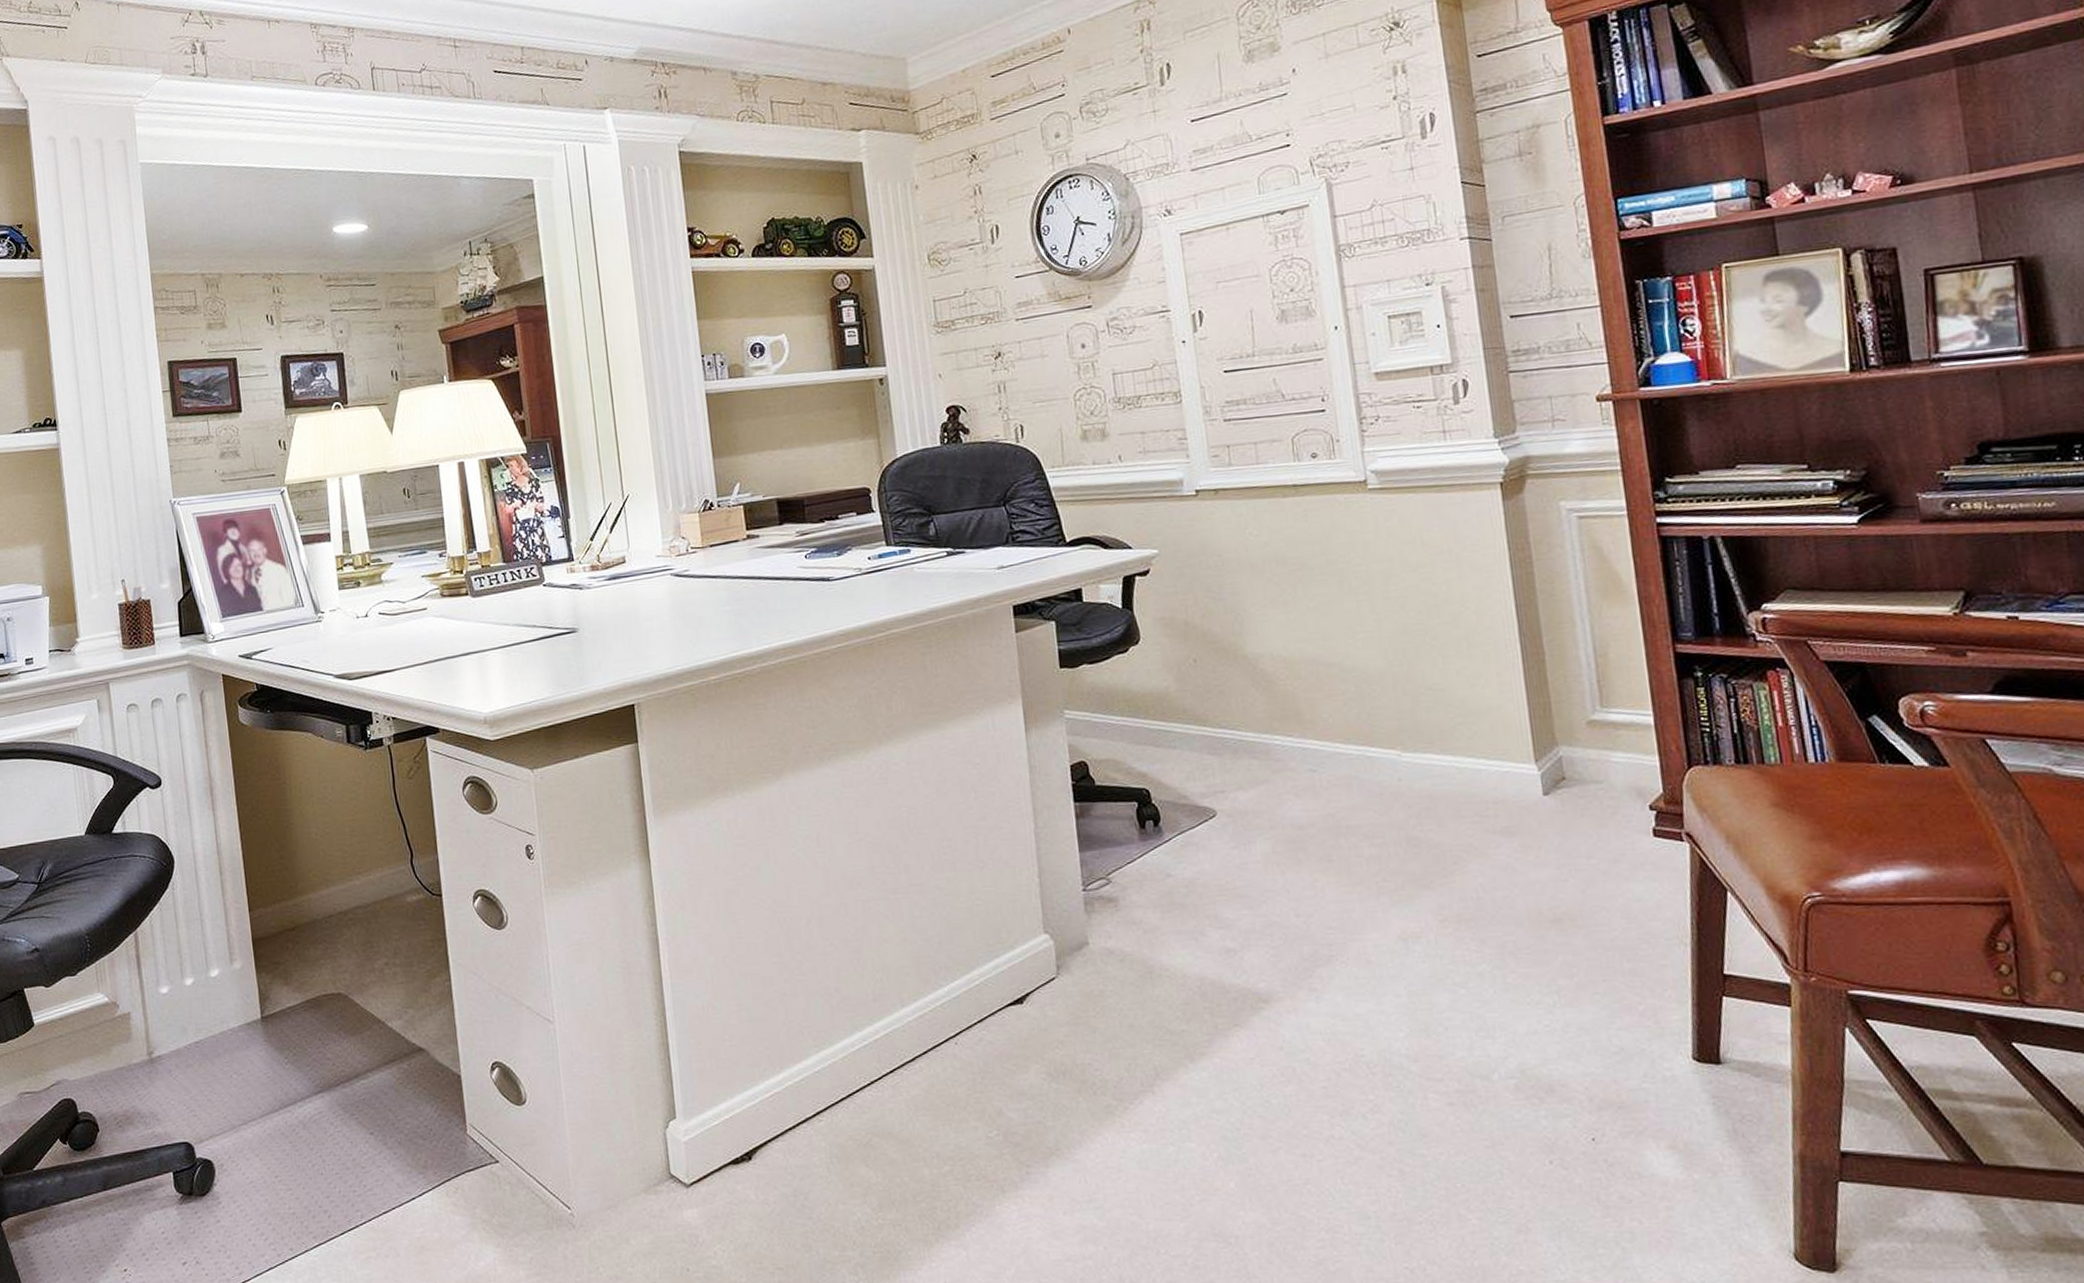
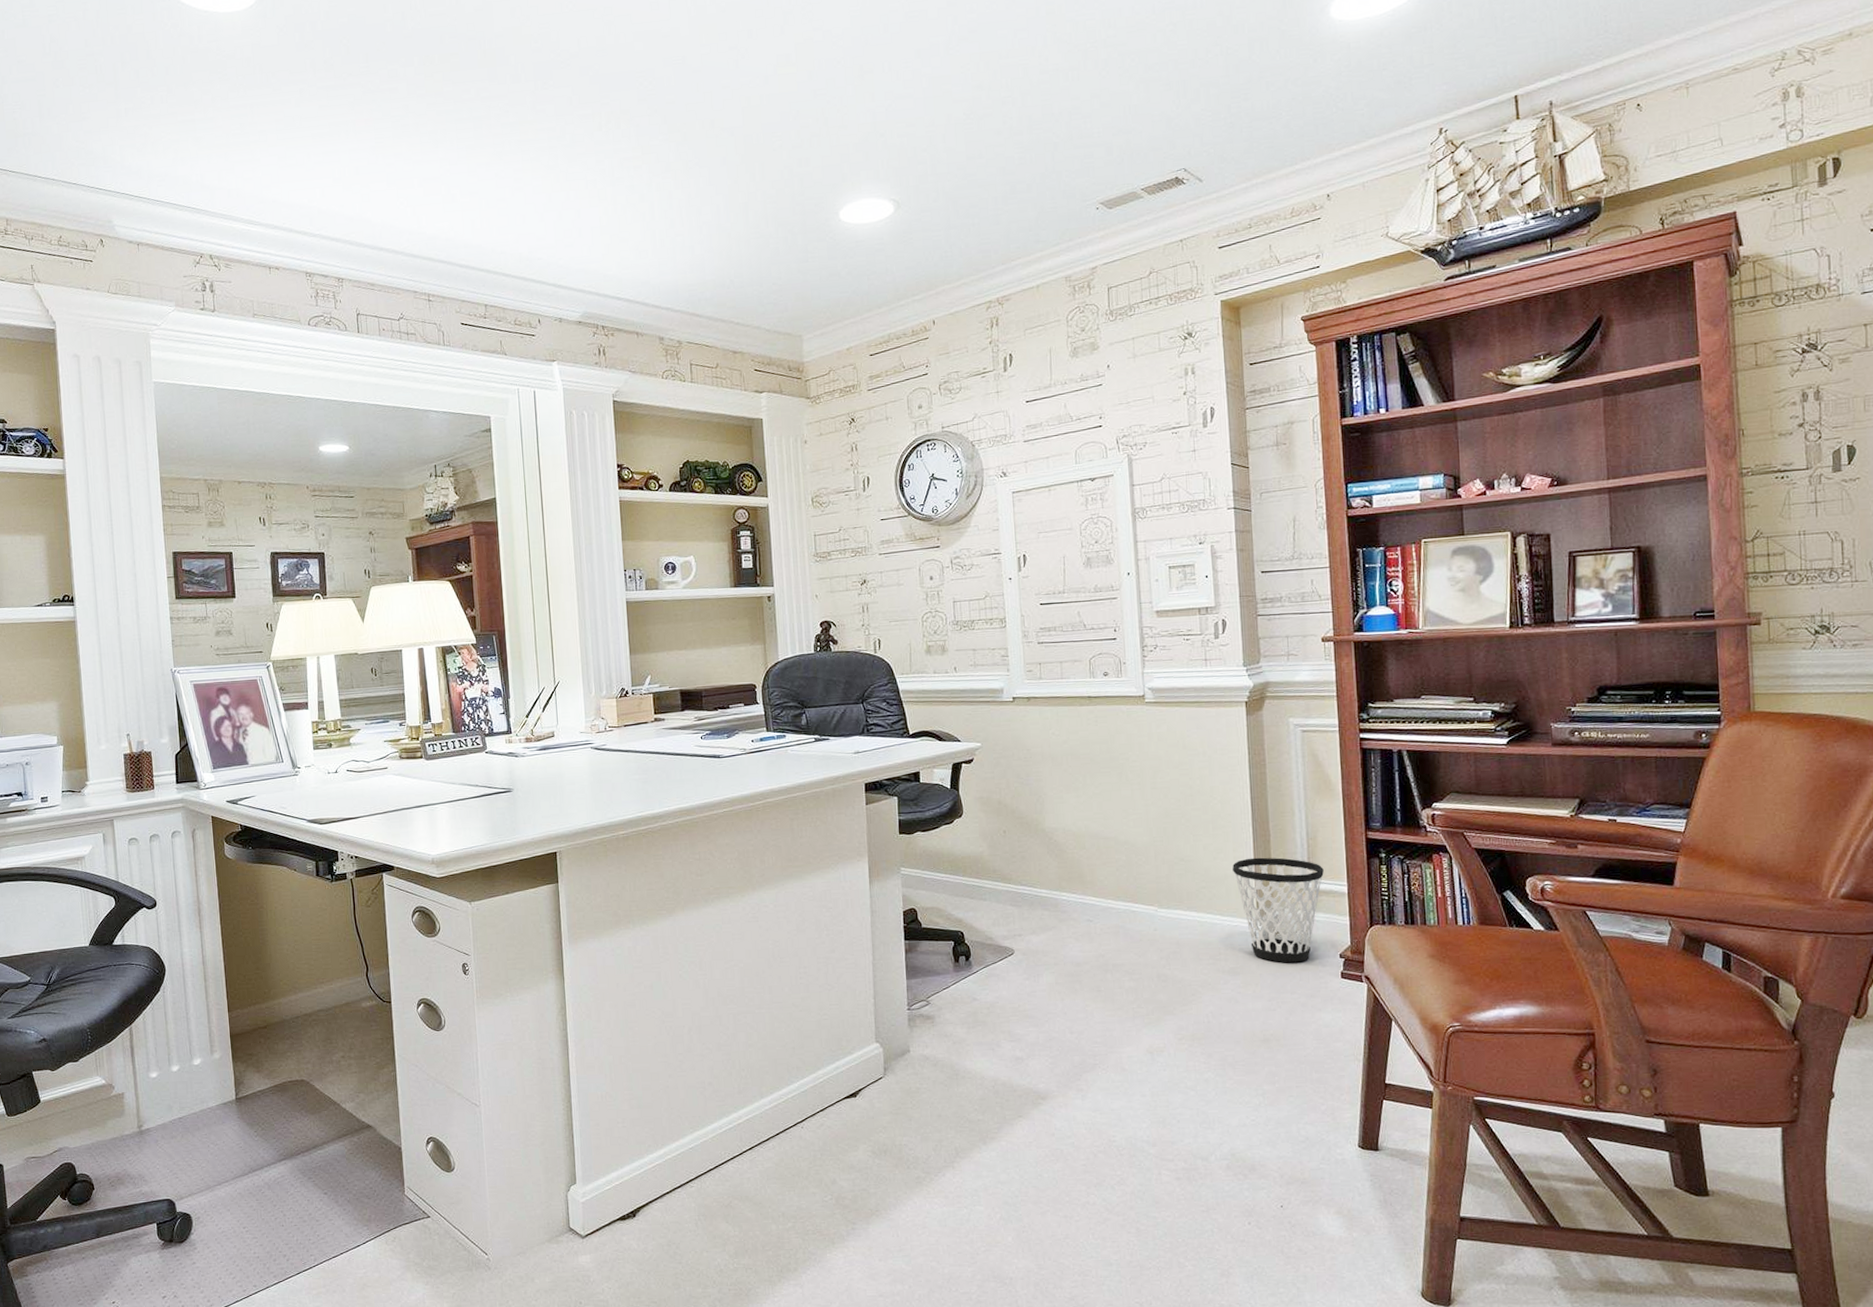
wastebasket: none [1497,682,1621,819] -> present [1232,857,1324,963]

